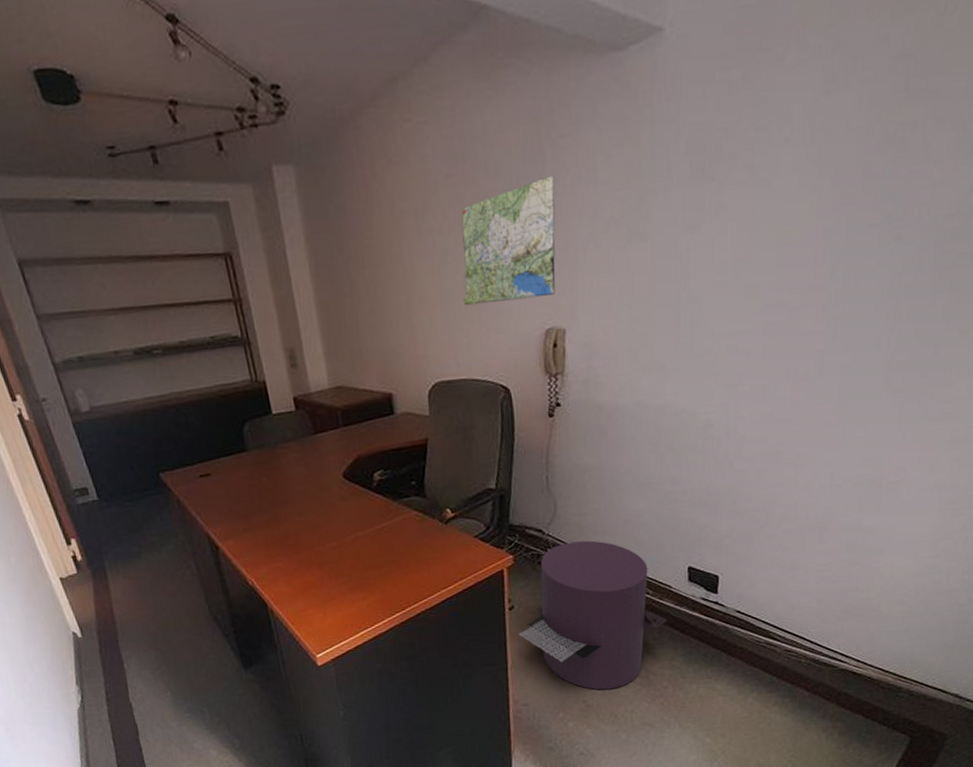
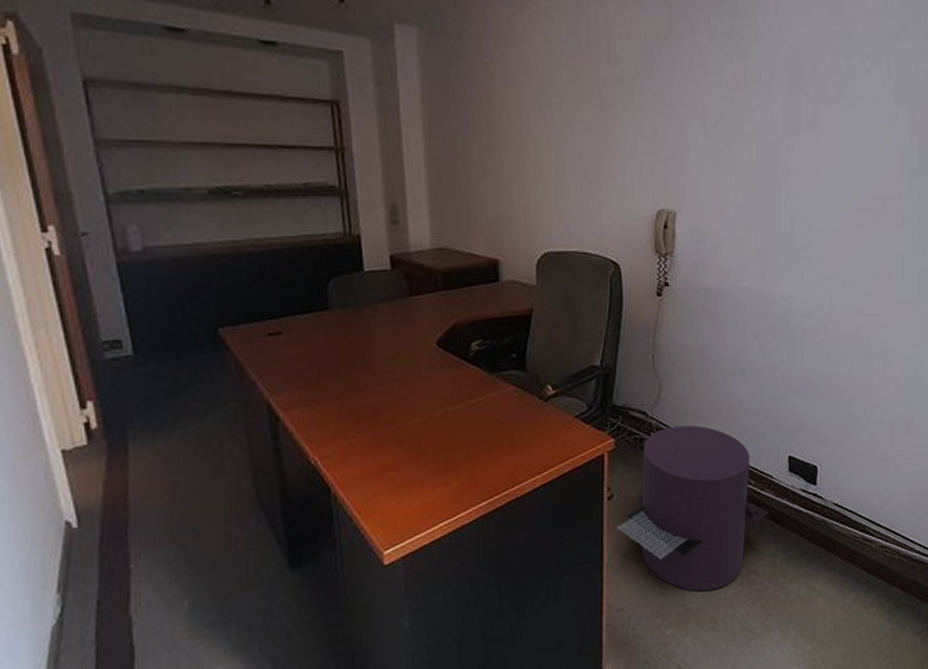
road map: present [461,175,556,306] -> none [578,71,671,180]

